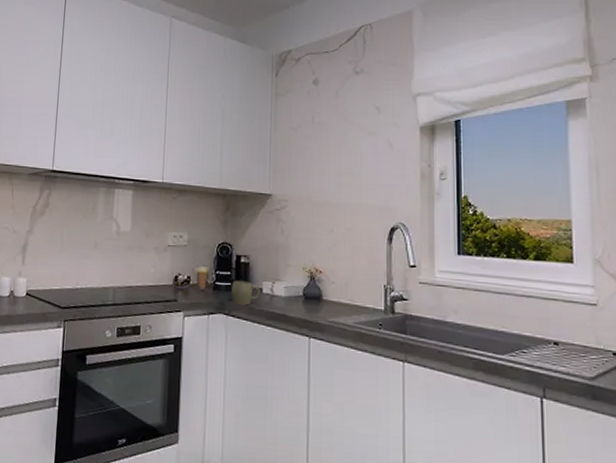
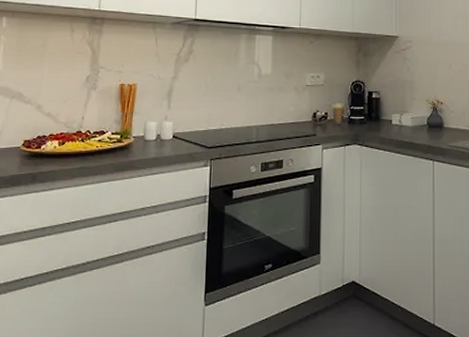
mug: present [231,280,259,306] -> none [365,114,389,136]

